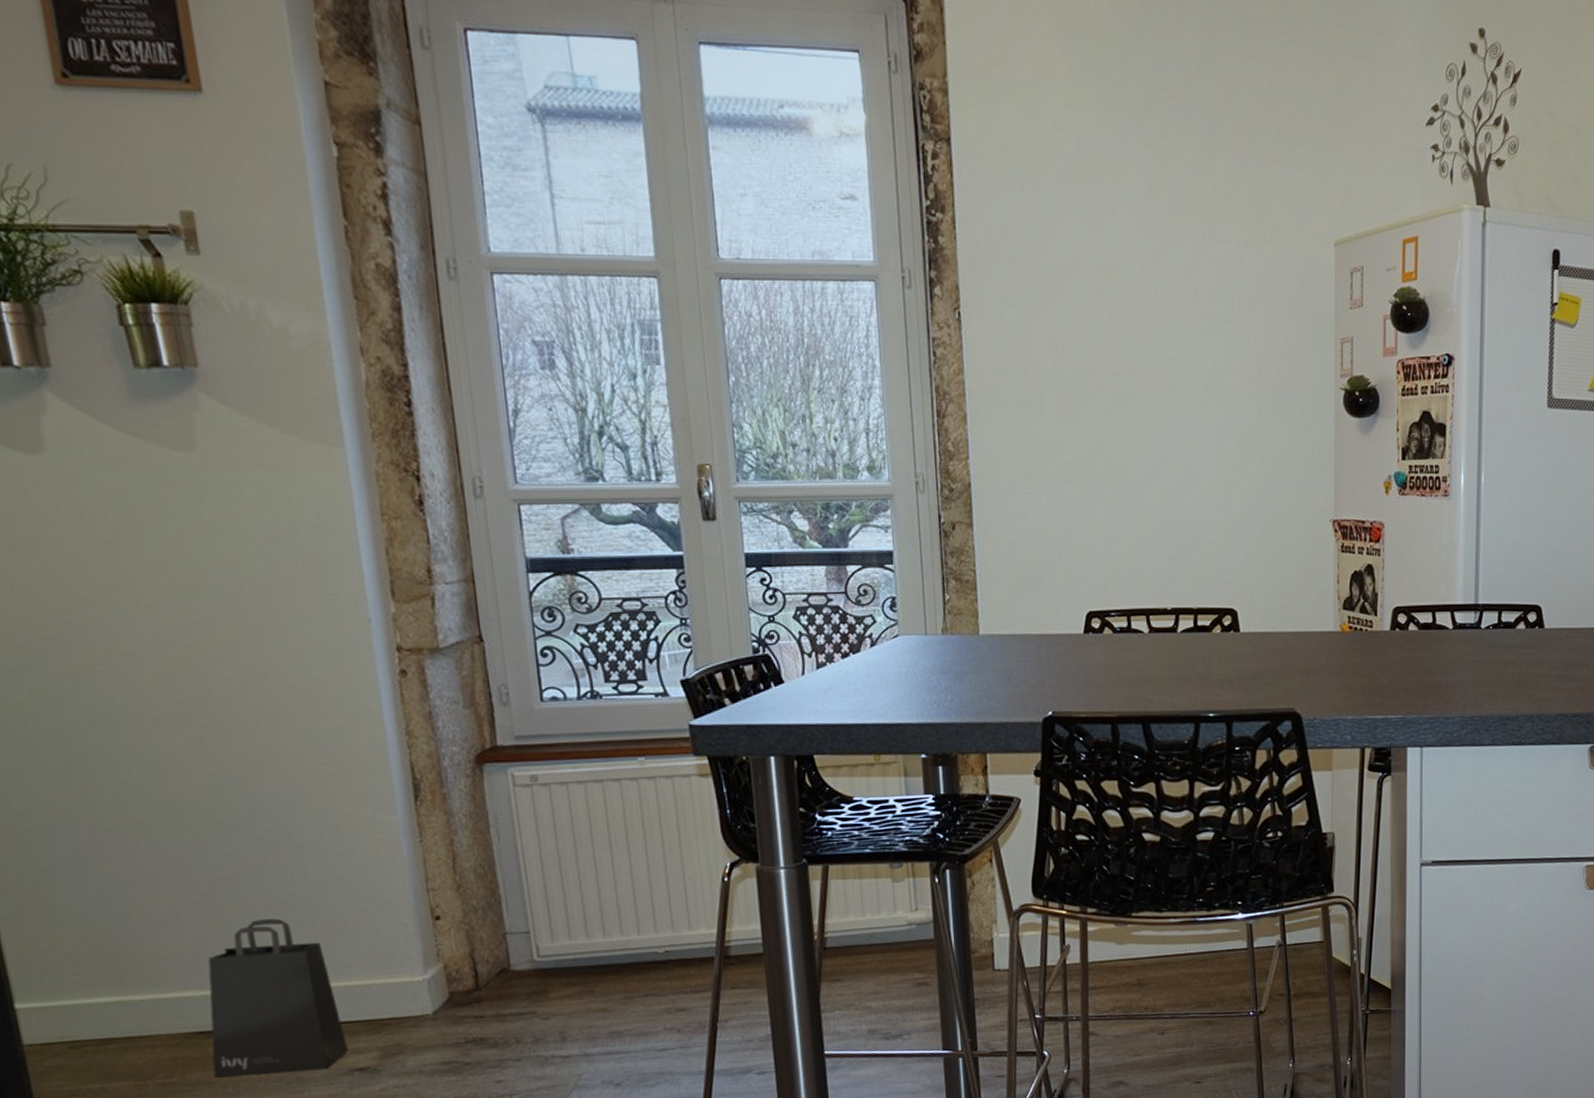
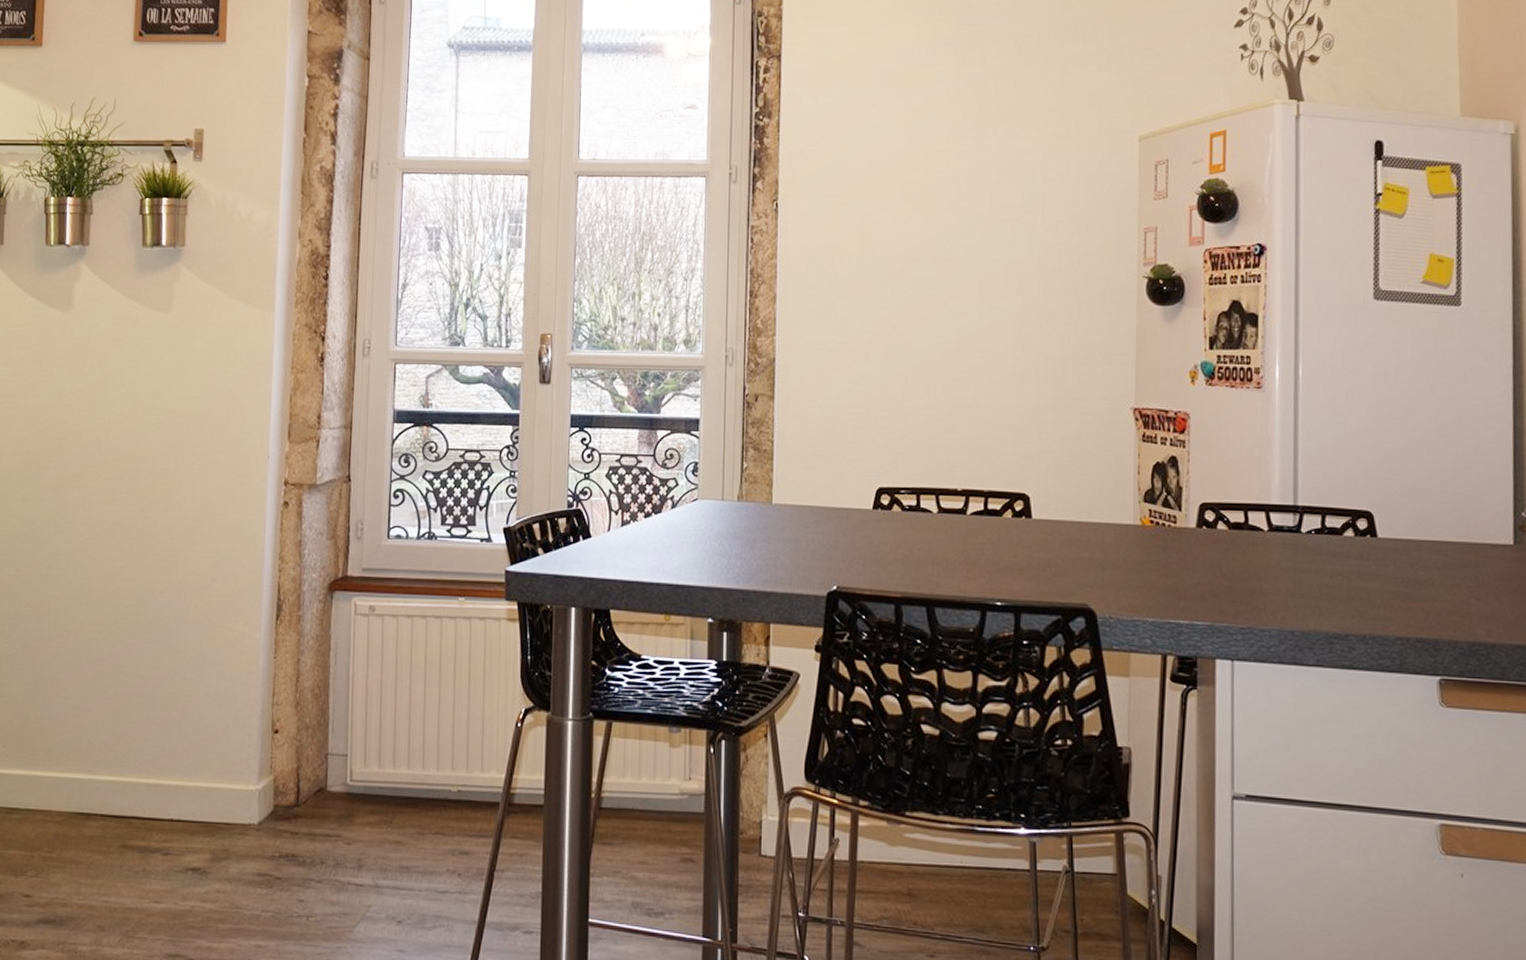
shopping bag: present [208,918,348,1078] -> none [82,715,187,865]

